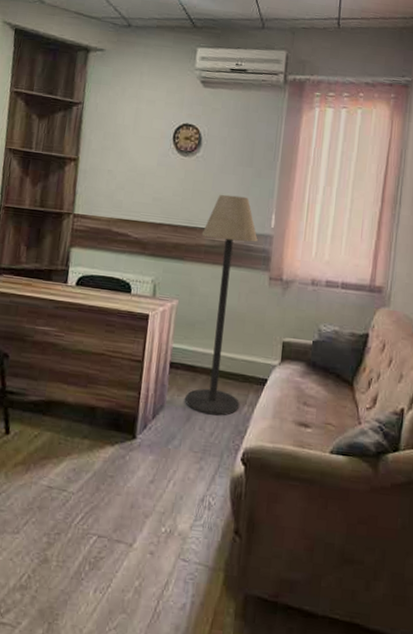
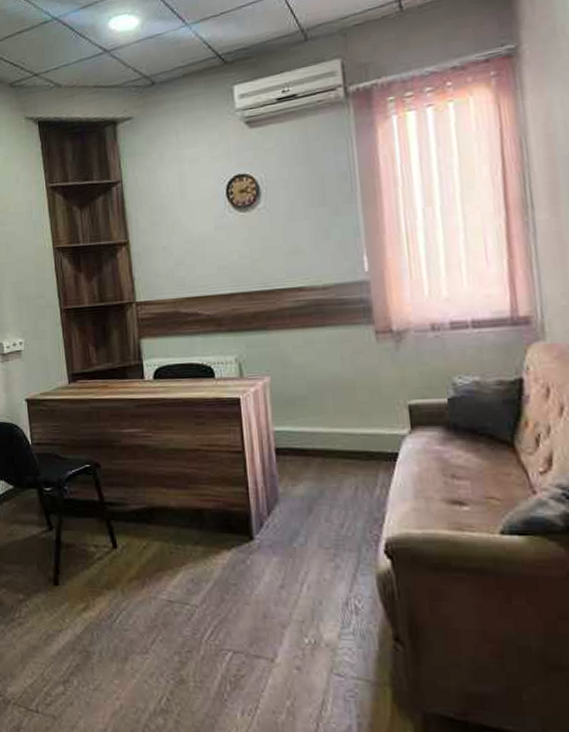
floor lamp: present [185,194,258,416] -> none [281,242,369,503]

